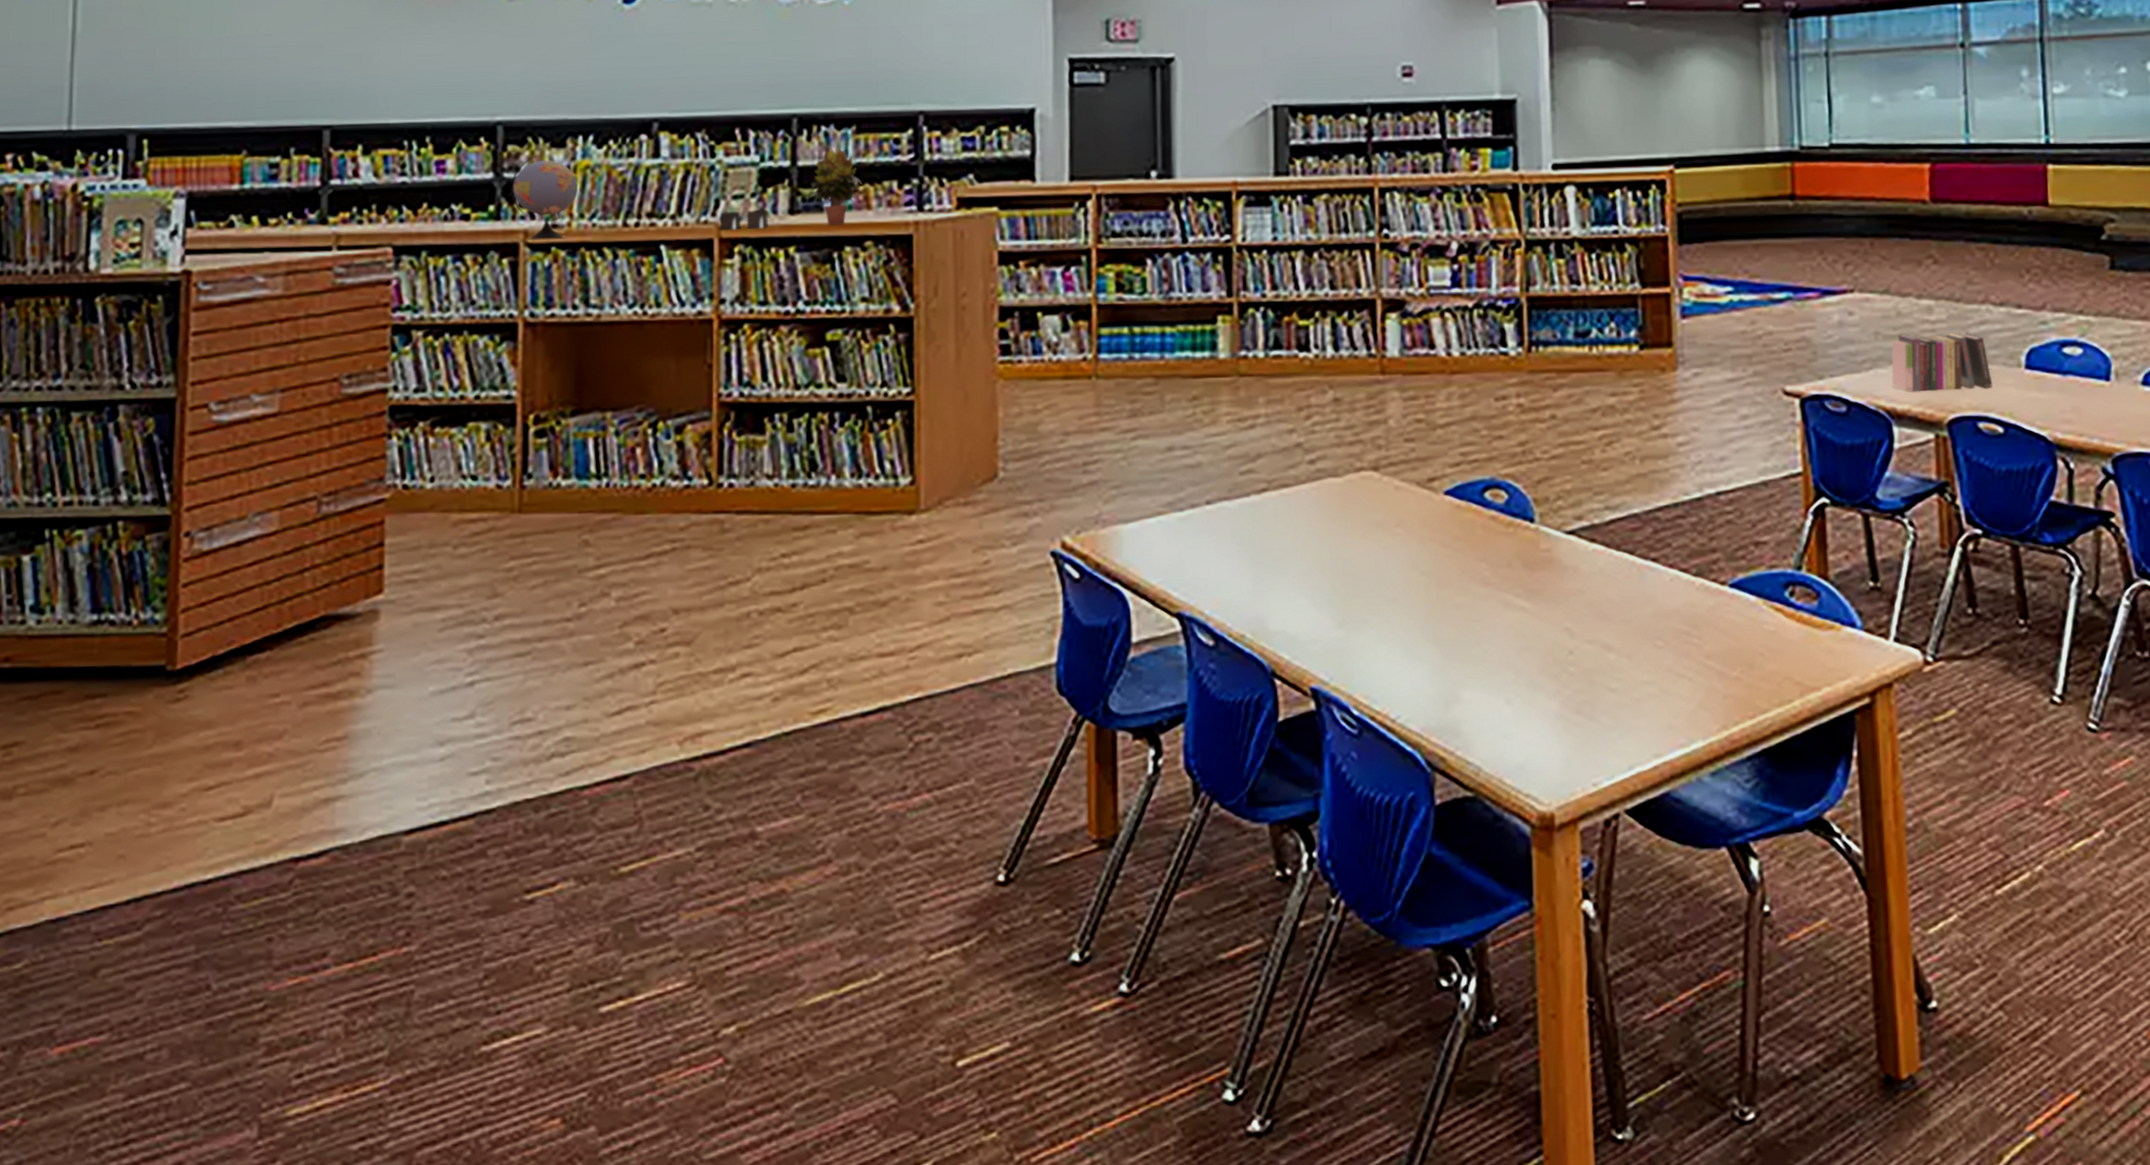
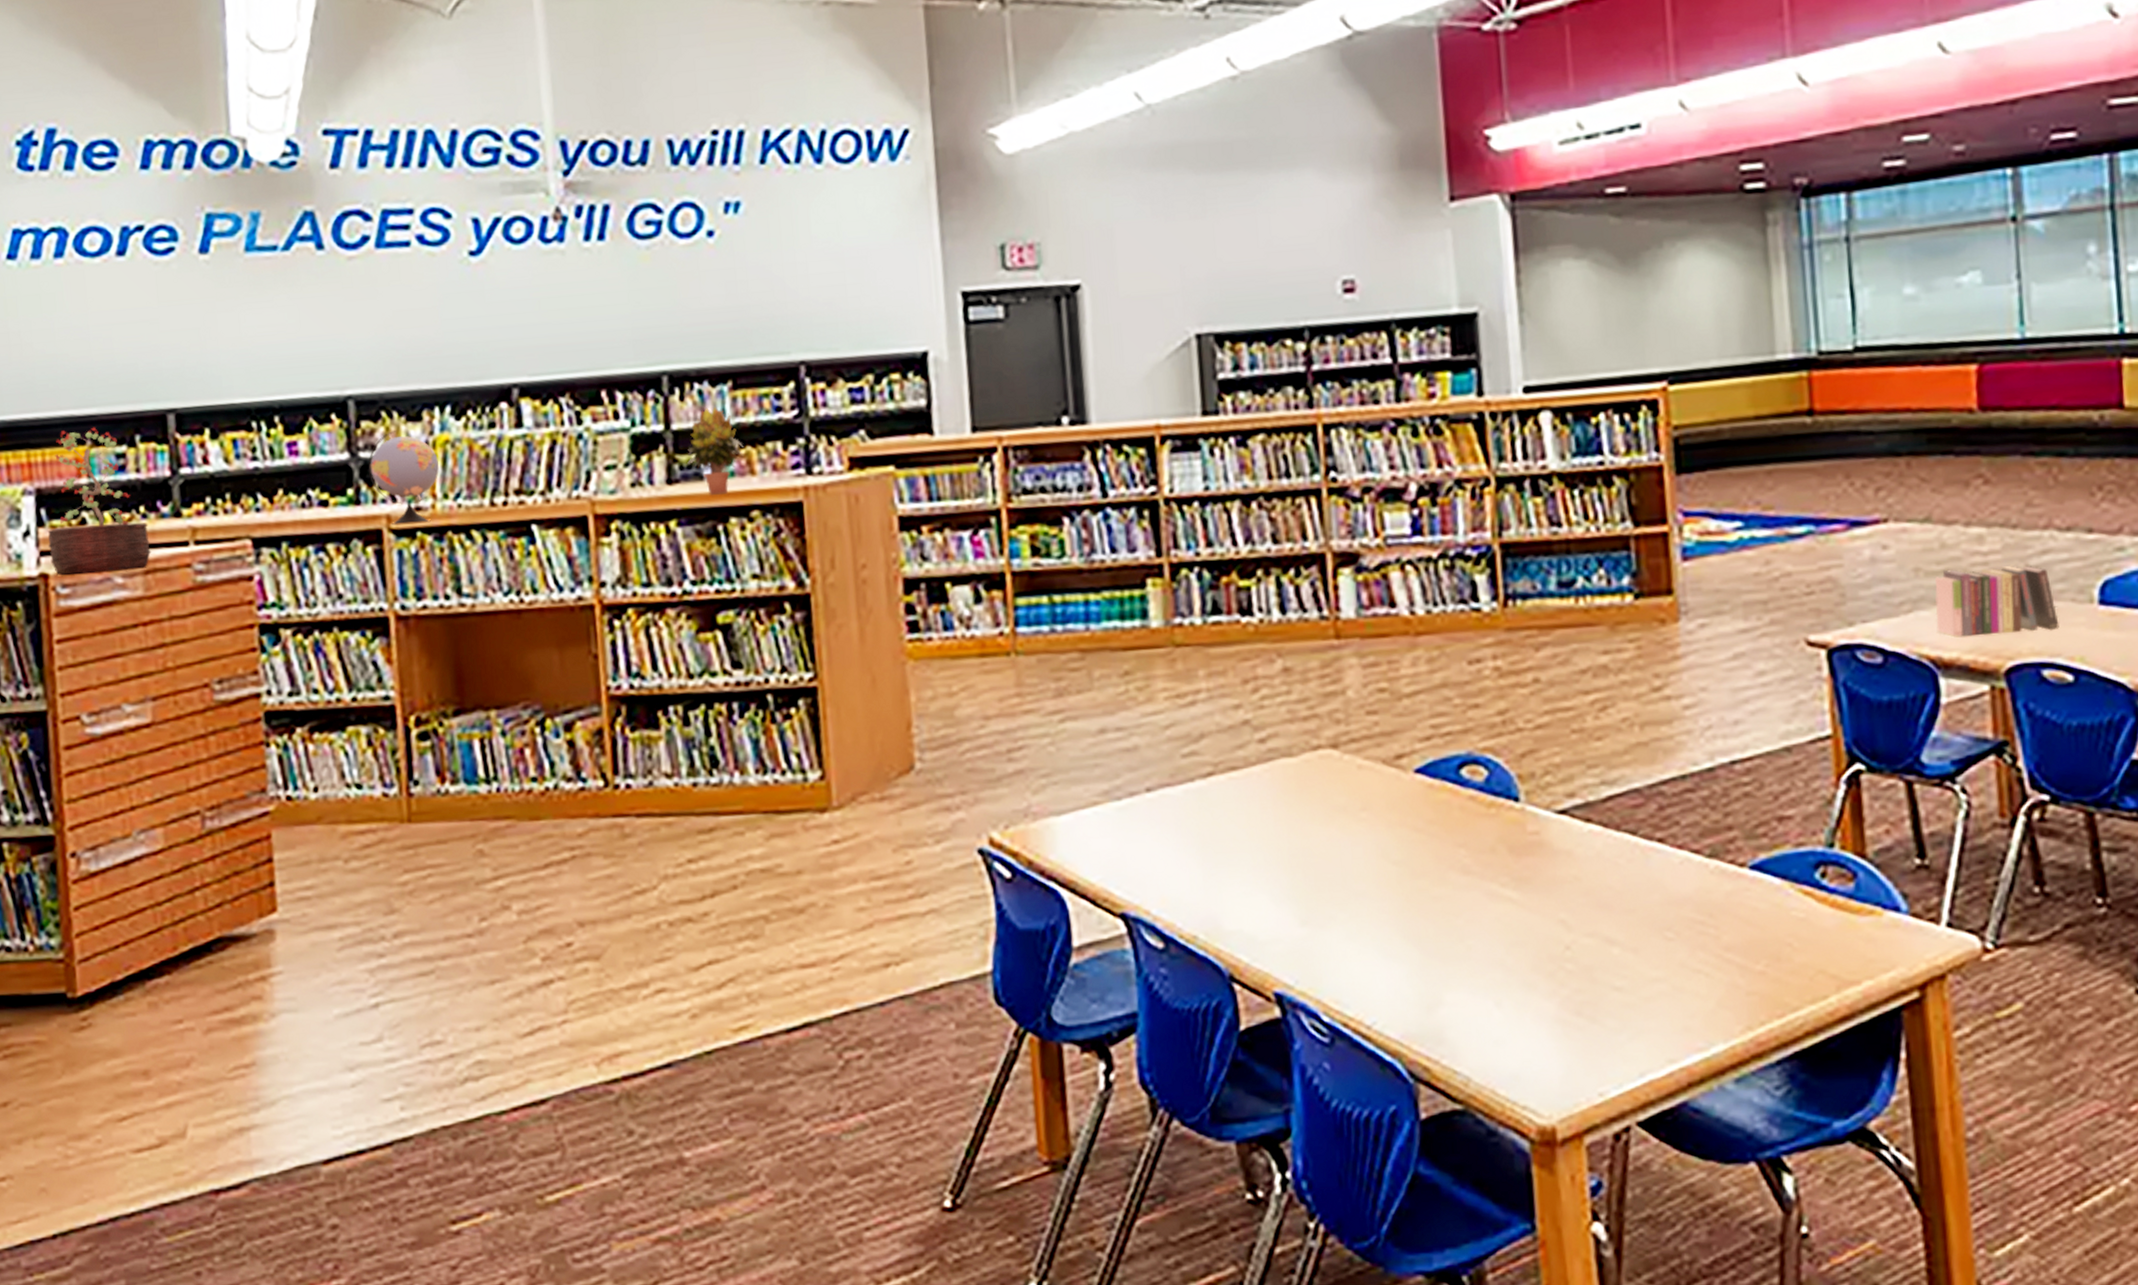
decorative plant: none [194,138,295,274] -> present [47,427,152,576]
bookend: present [719,209,768,231] -> none [592,480,645,507]

